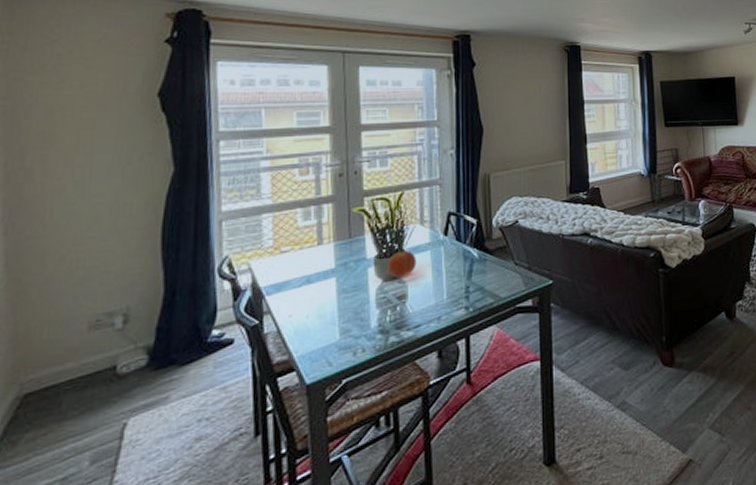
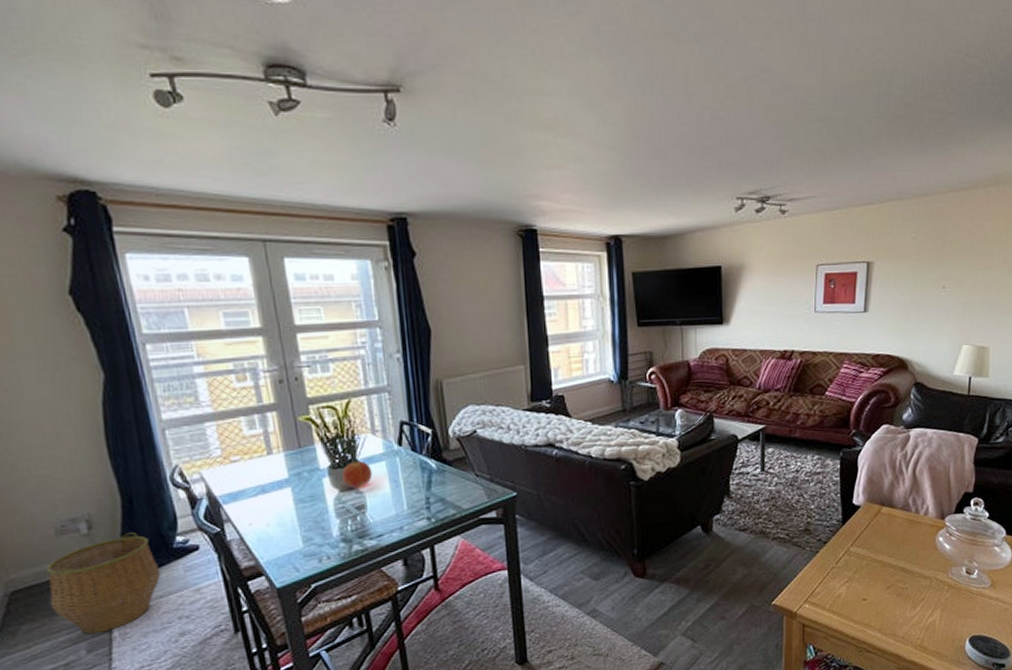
basket: none [63,326,189,442] -> present [46,533,161,634]

